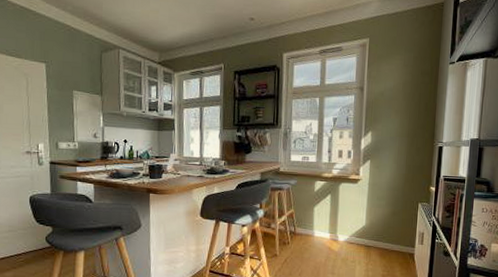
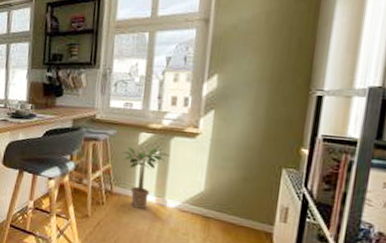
potted plant: none [302,193,339,244] -> present [121,146,169,209]

